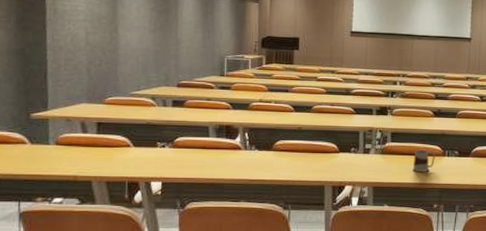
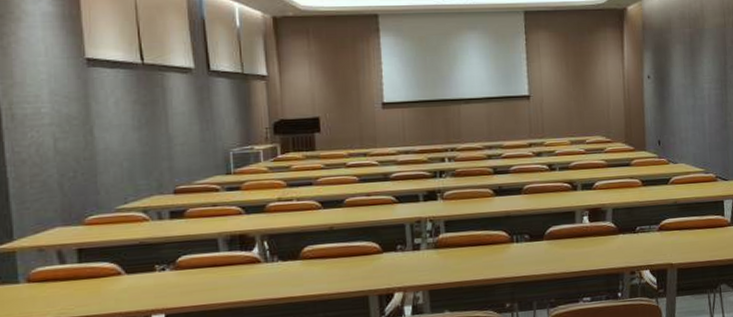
mug: present [412,150,435,172] -> none [475,238,502,266]

